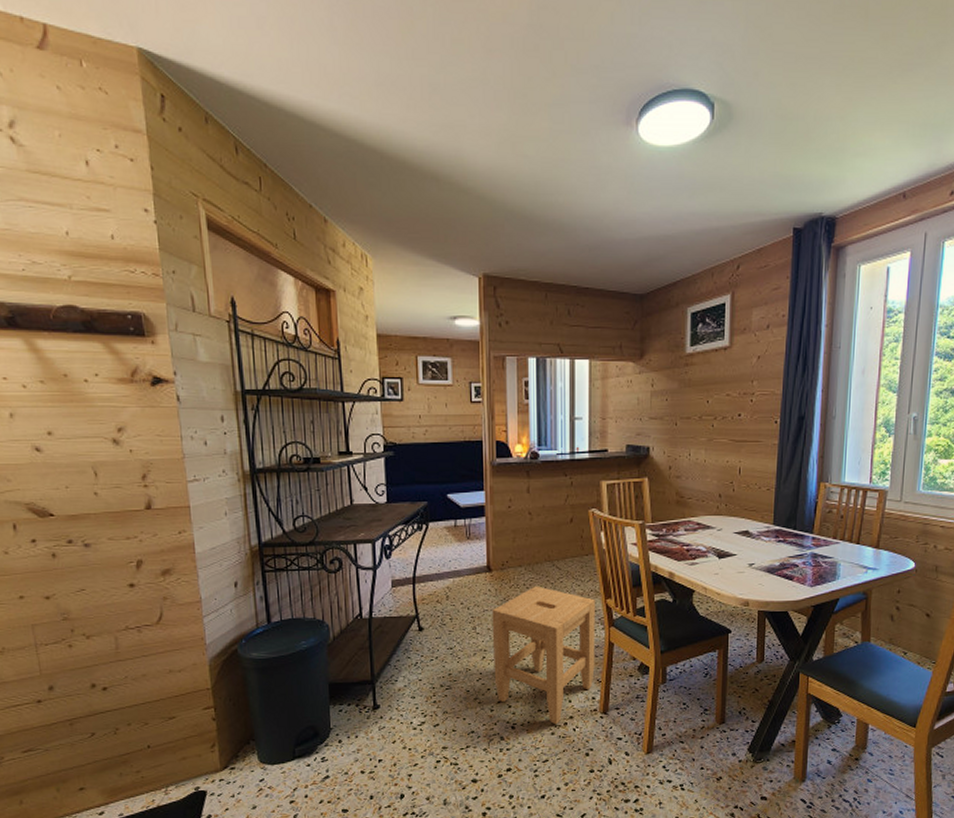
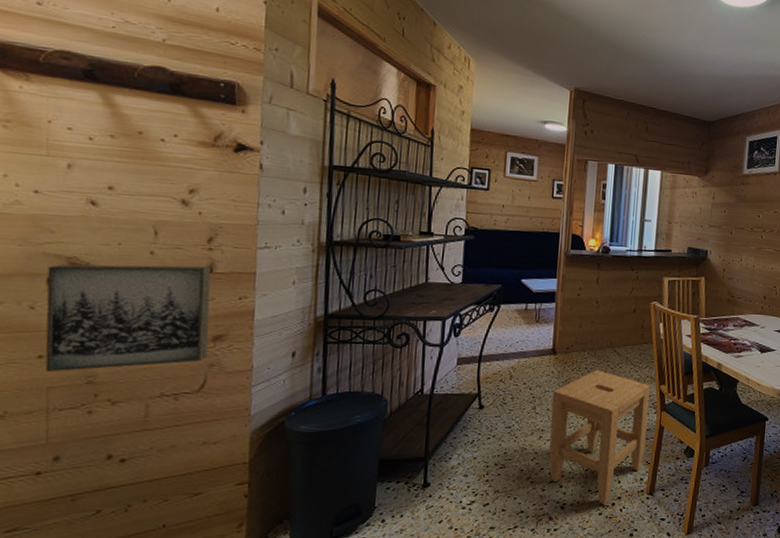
wall art: none [12,502,160,611] -> present [44,264,211,373]

